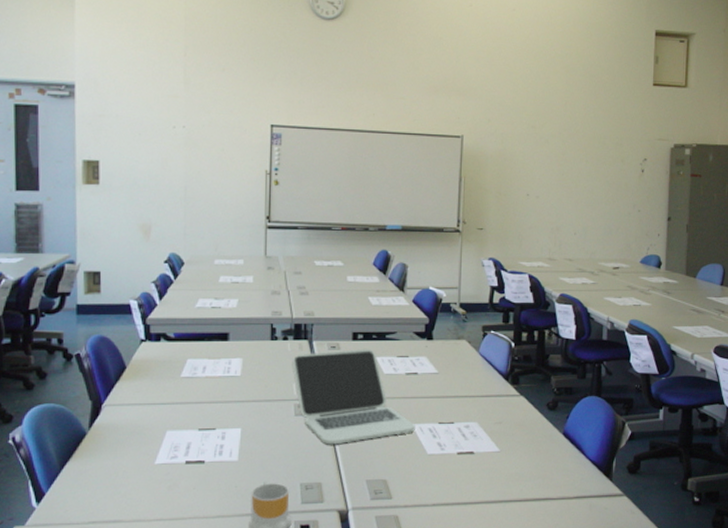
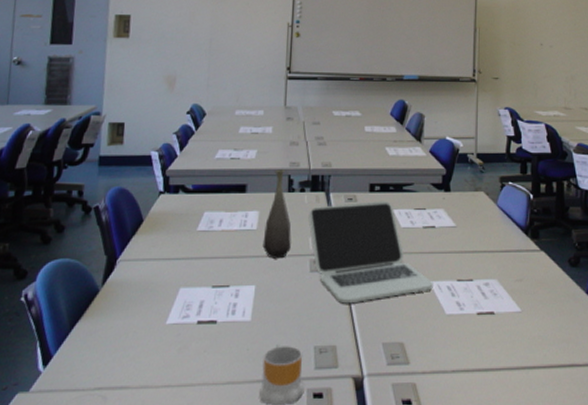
bottle: none [247,318,275,403] -> present [262,169,292,259]

